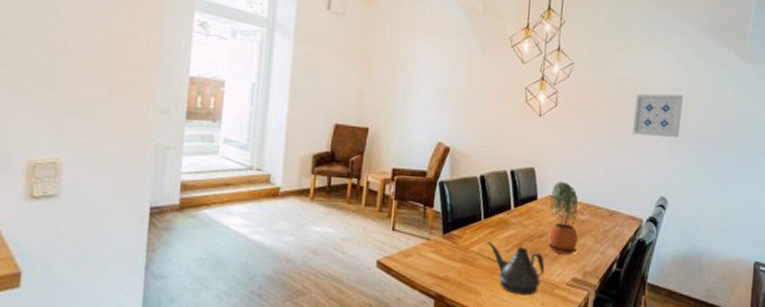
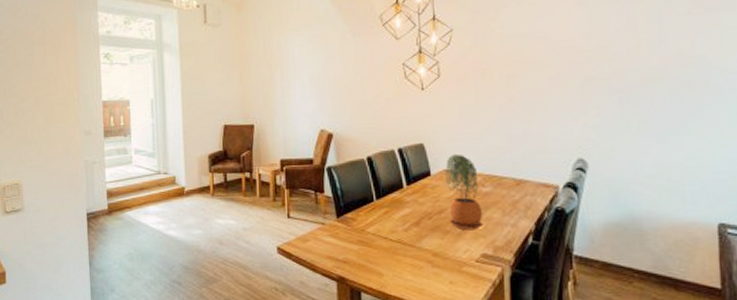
teapot: present [486,241,545,296] -> none [382,222,448,274]
wall art: present [633,93,683,138] -> none [531,42,593,95]

